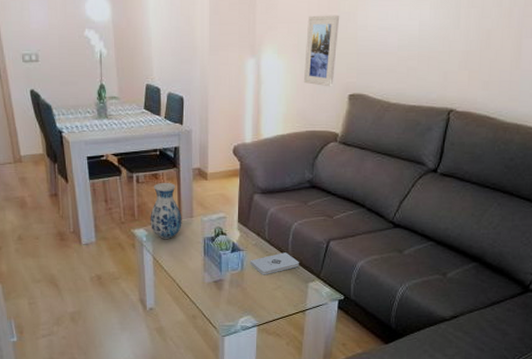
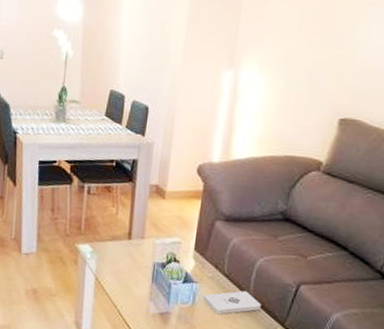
vase: present [150,182,182,239] -> none [96,196,132,259]
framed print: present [303,15,340,87] -> none [286,28,337,109]

